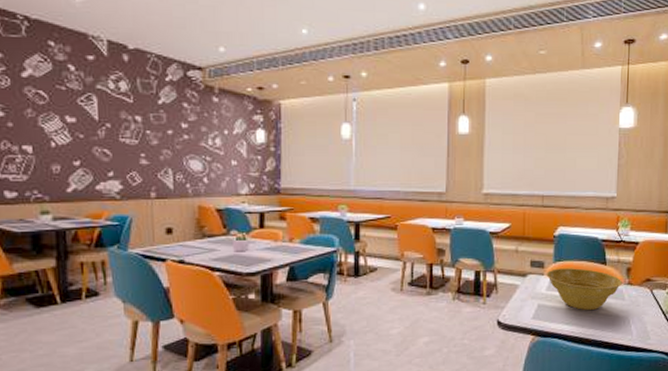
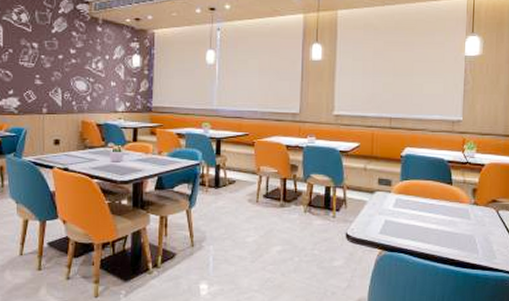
planter bowl: present [546,268,622,310] -> none [393,187,468,227]

